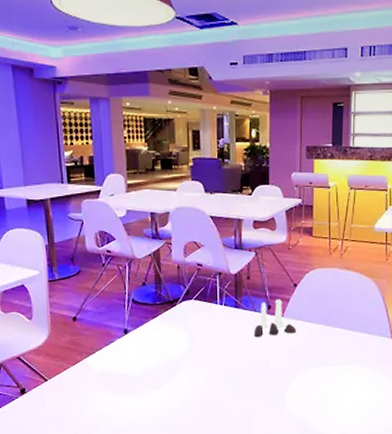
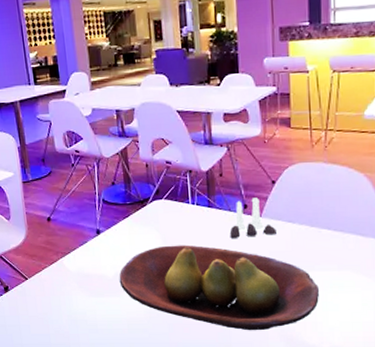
fruit bowl: none [144,343,330,424] -> present [119,245,319,331]

